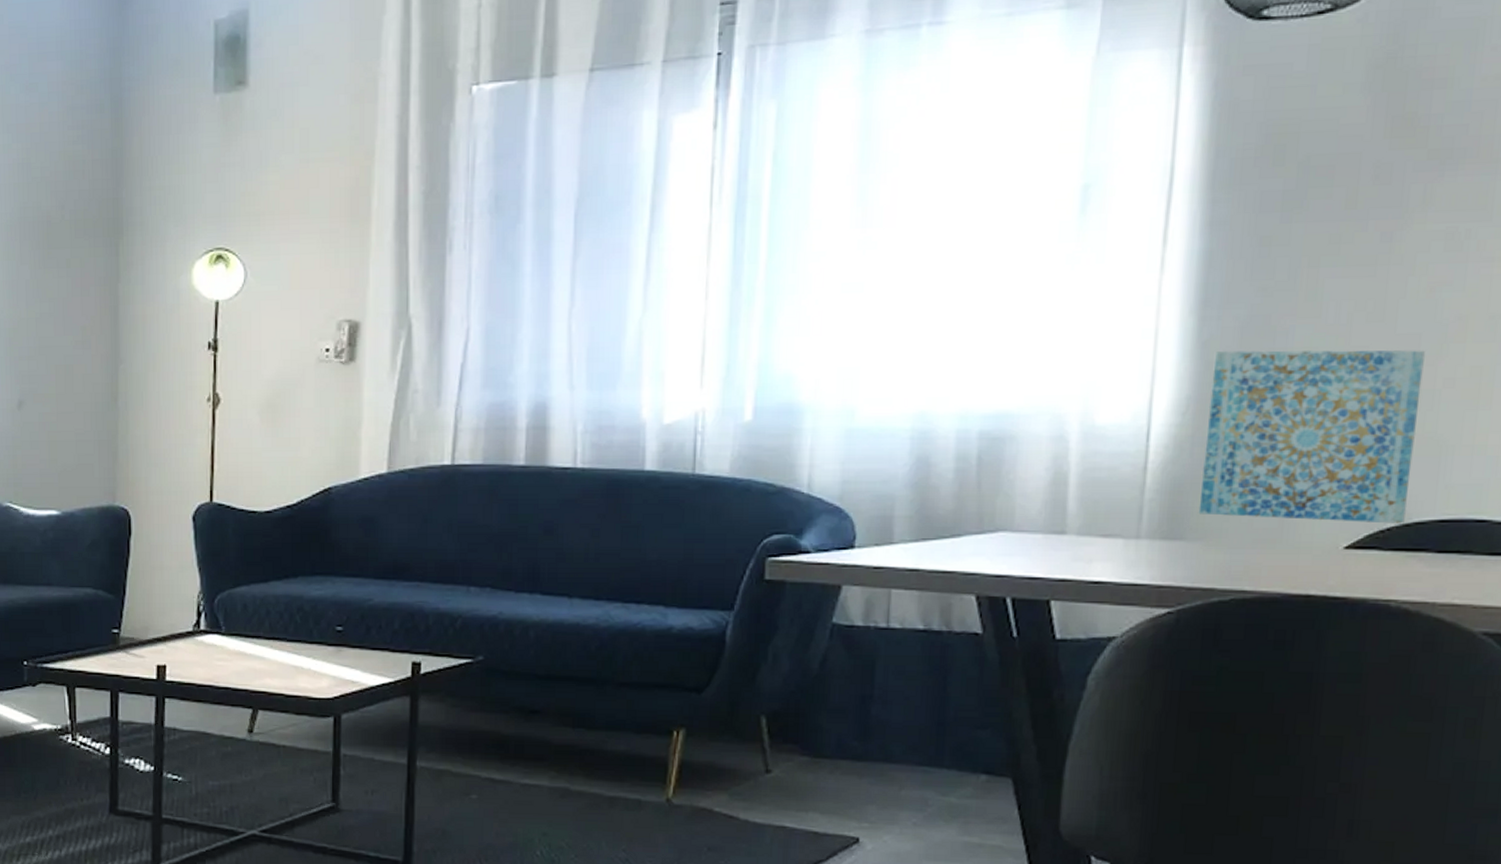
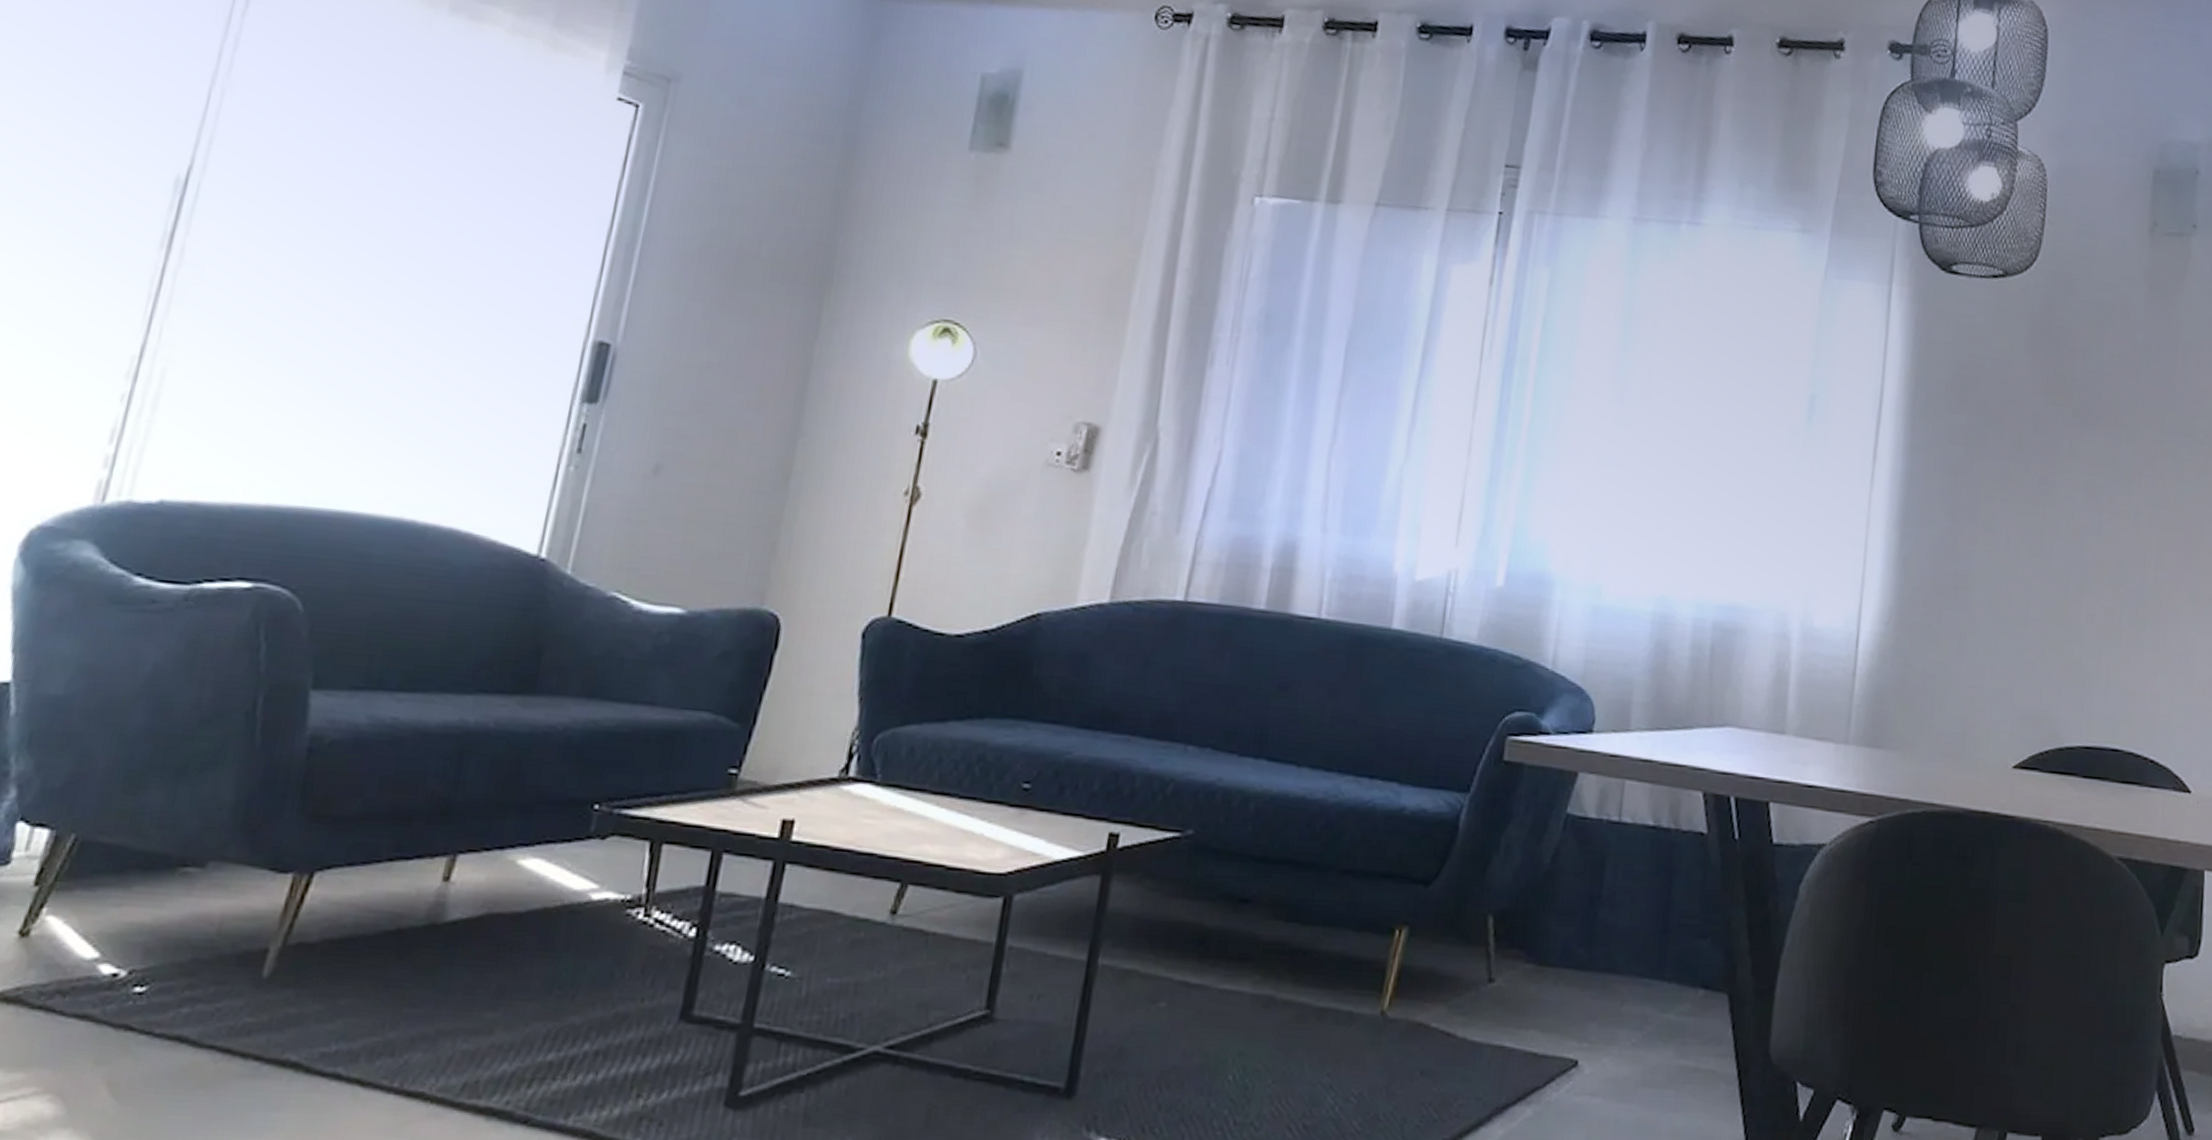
wall art: present [1198,350,1425,524] -> none [1897,567,2072,748]

